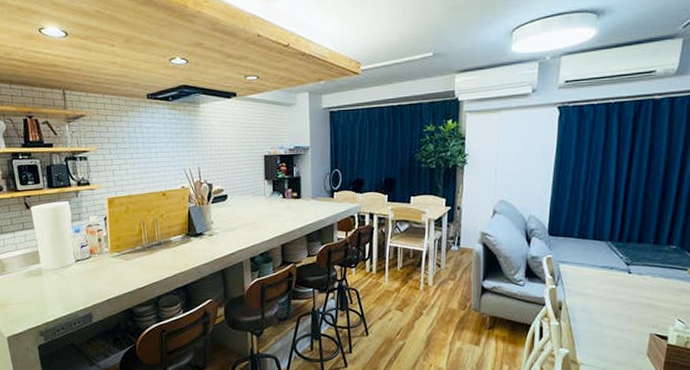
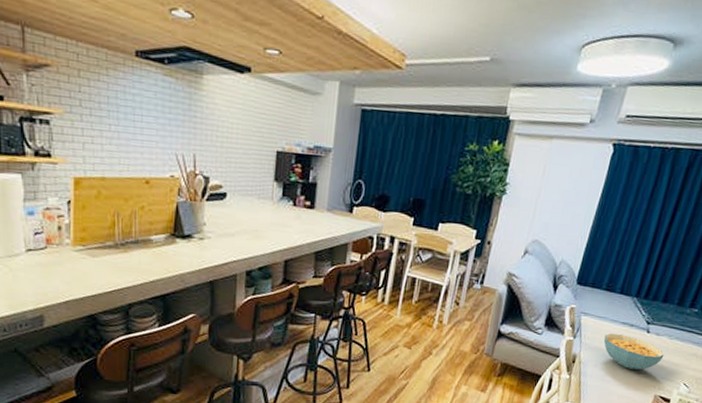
cereal bowl: none [586,278,651,310] -> present [603,334,665,370]

